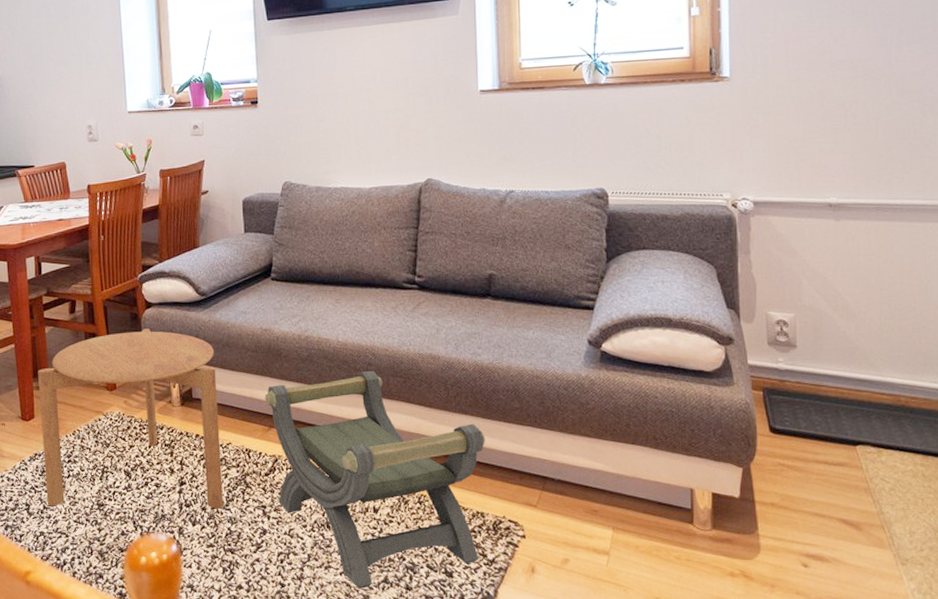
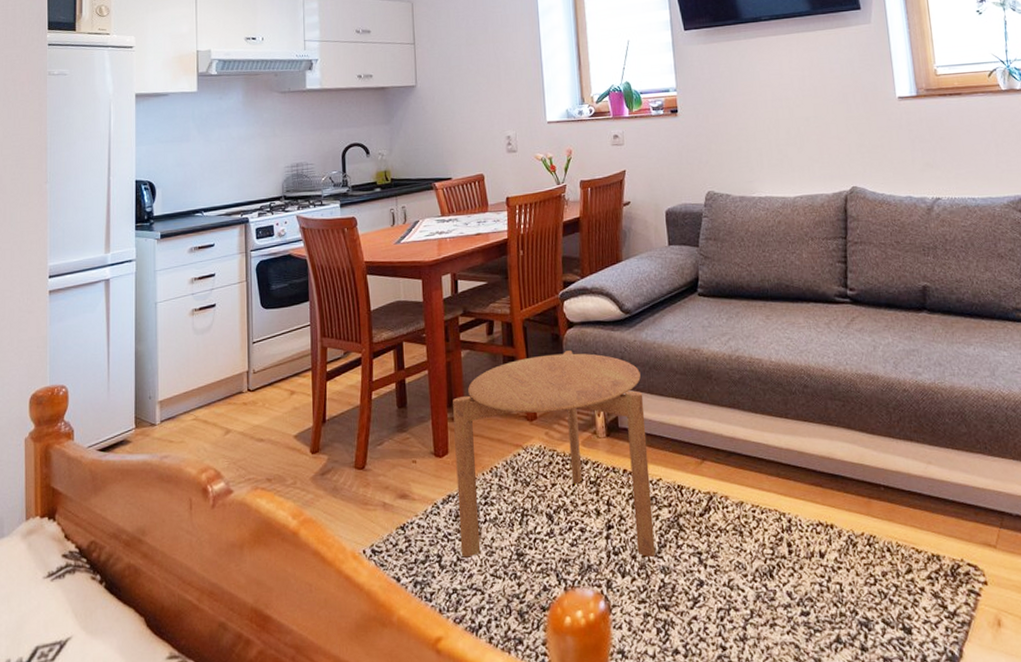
stool: present [264,370,485,589] -> none [695,393,938,651]

